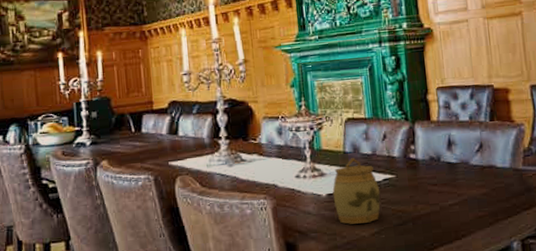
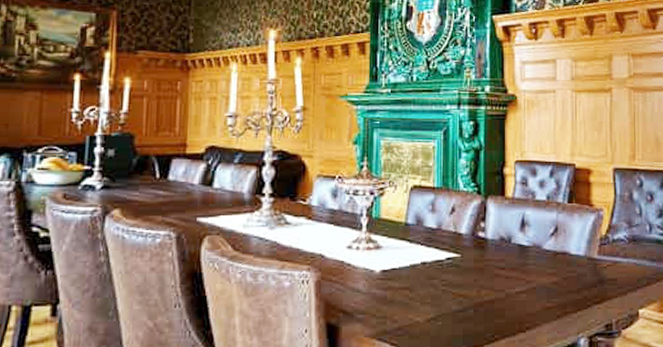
jar: present [332,158,380,224] -> none [388,231,442,307]

